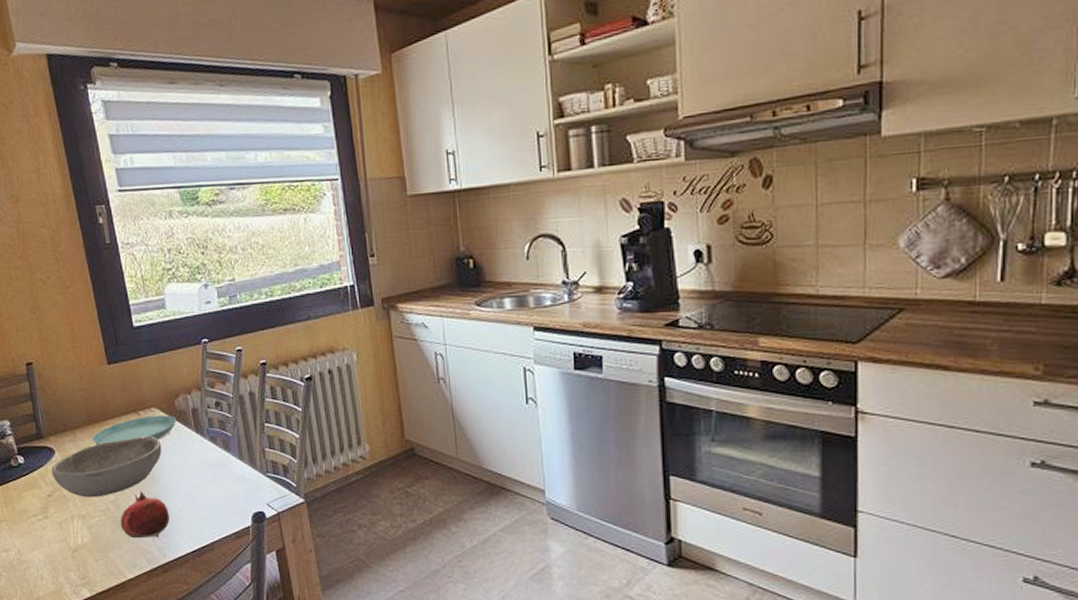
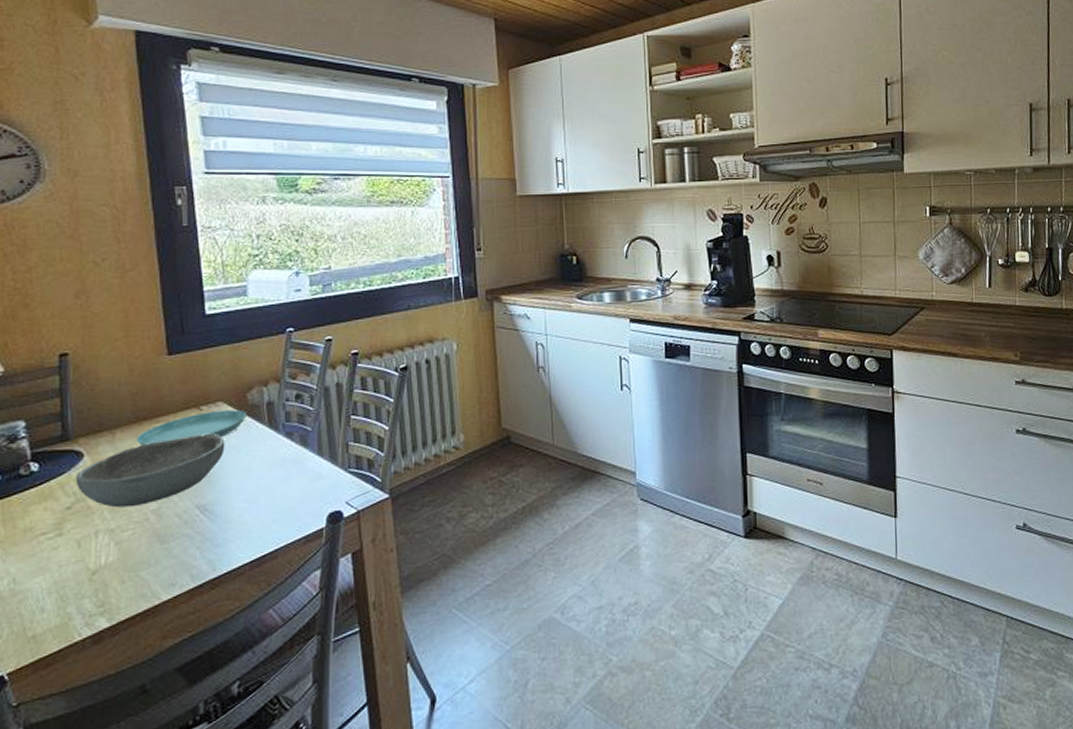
fruit: present [120,491,170,539] -> none [161,497,227,552]

